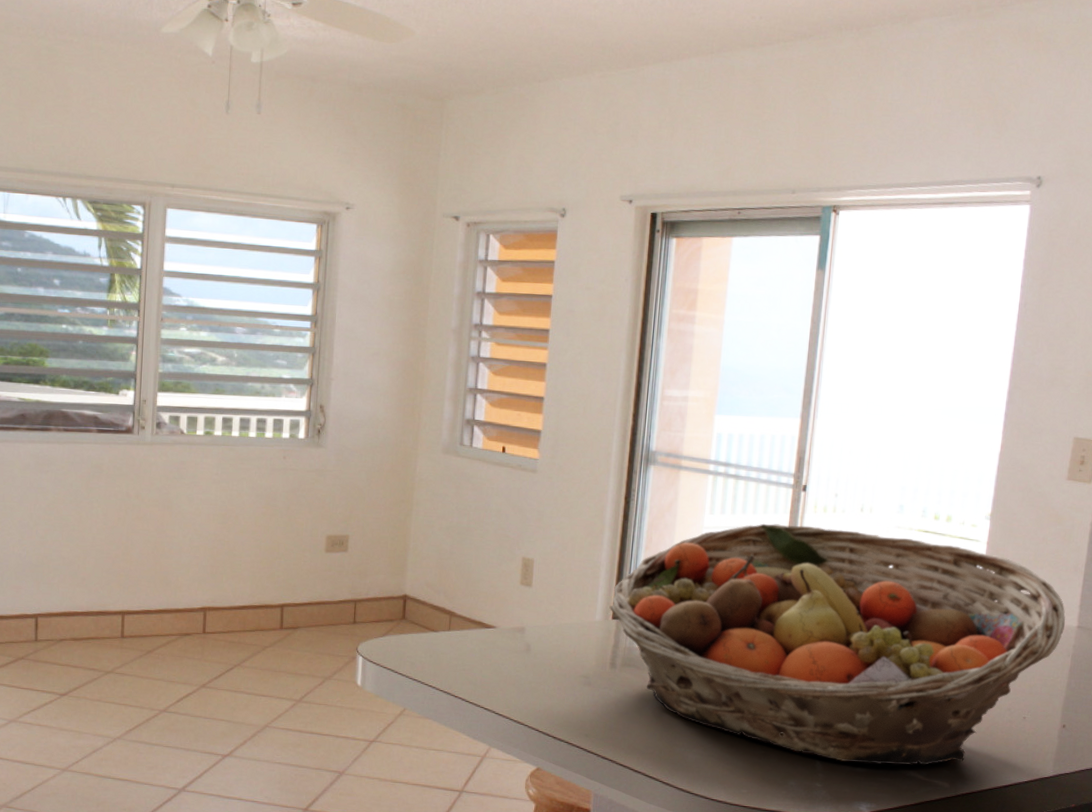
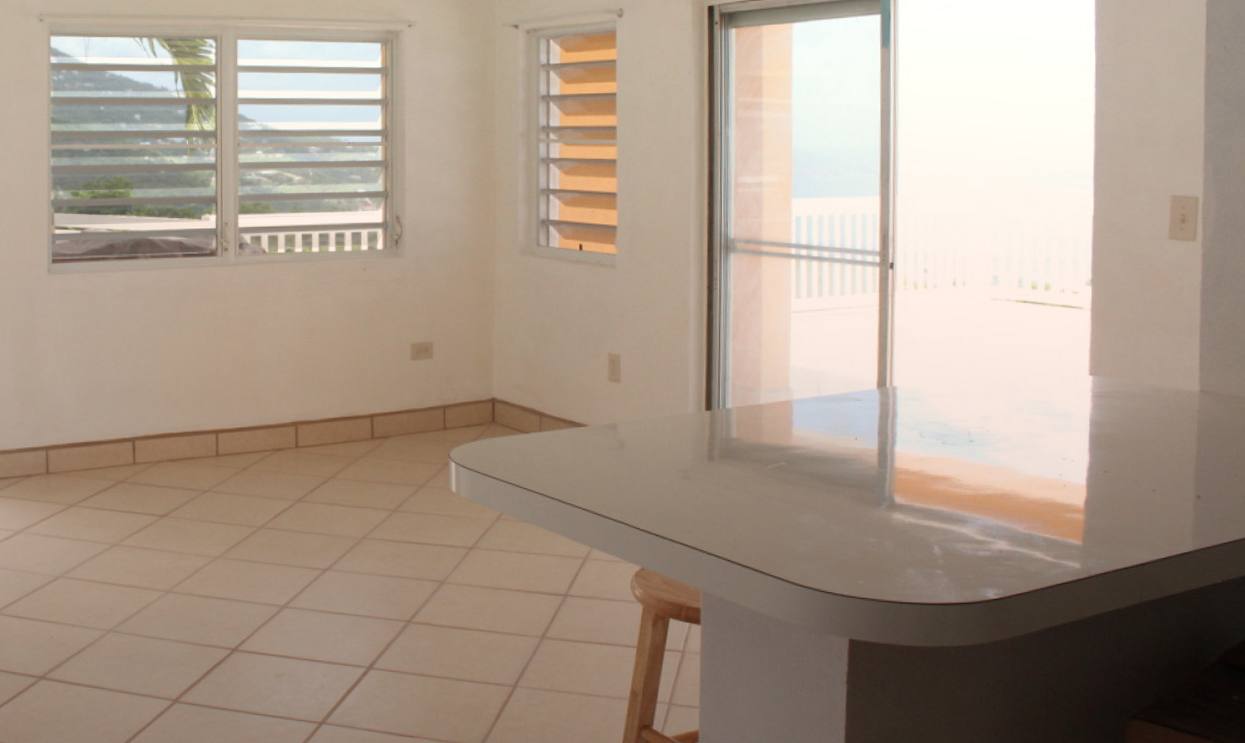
fruit basket: present [609,523,1066,766] -> none [701,303,1187,547]

